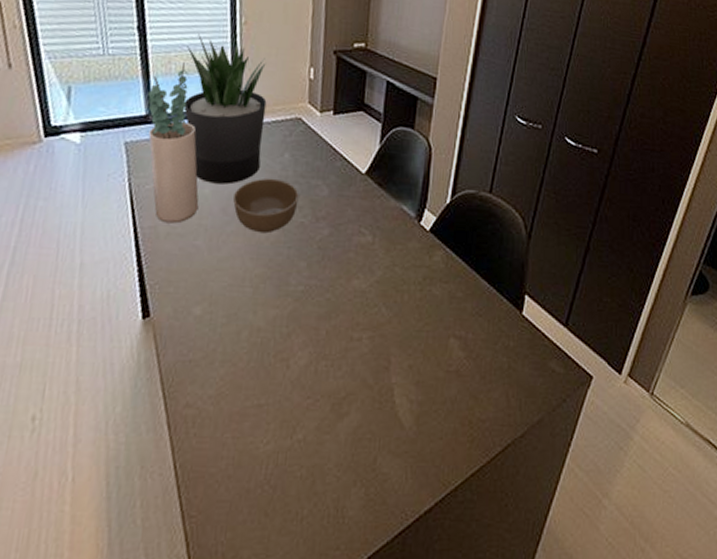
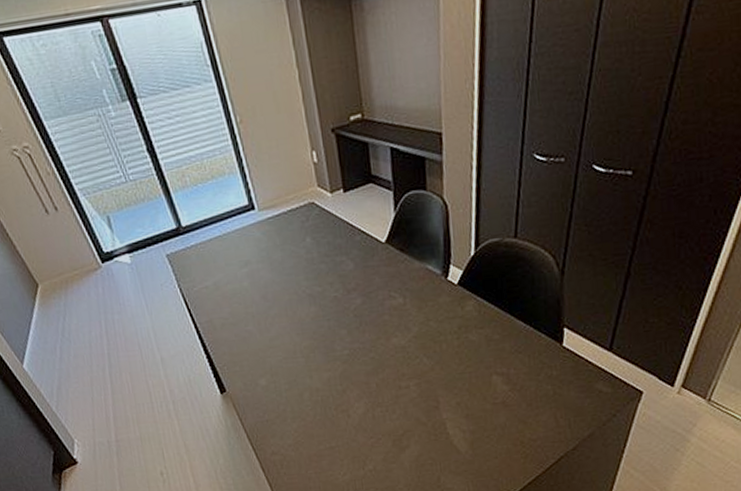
vase: present [147,62,199,224] -> none [173,173,242,316]
planter: present [184,32,267,185] -> none [194,141,287,277]
bowl: present [233,178,299,234] -> none [269,262,328,312]

